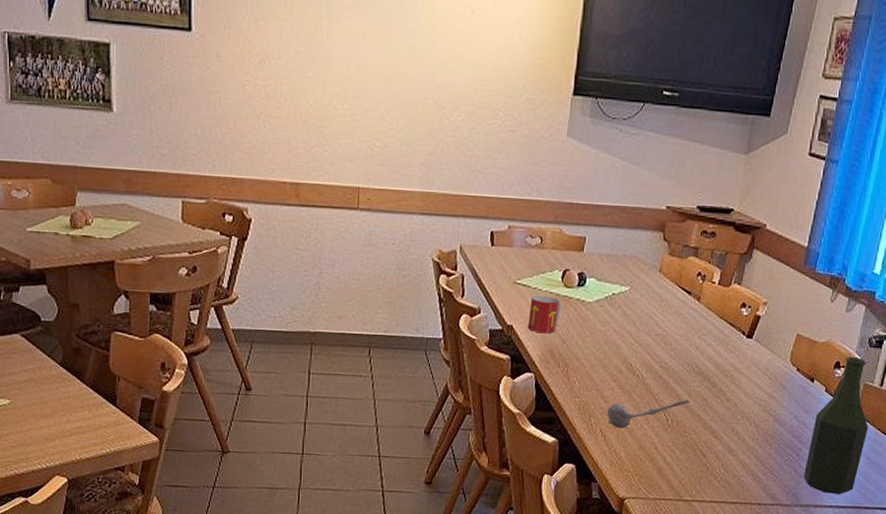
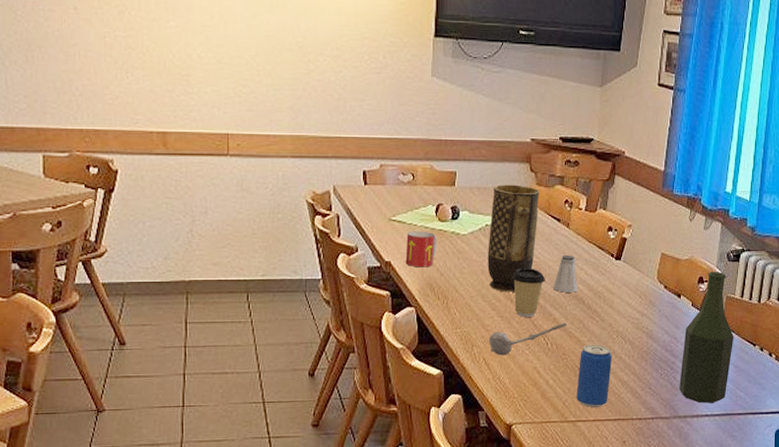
vase: none [611,252,672,365] -> present [487,184,540,292]
coffee cup: none [635,340,671,391] -> present [511,268,545,317]
saltshaker: none [678,329,704,369] -> present [553,254,577,293]
beverage can: none [693,423,735,490] -> present [576,344,612,408]

